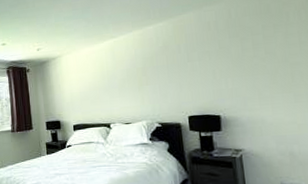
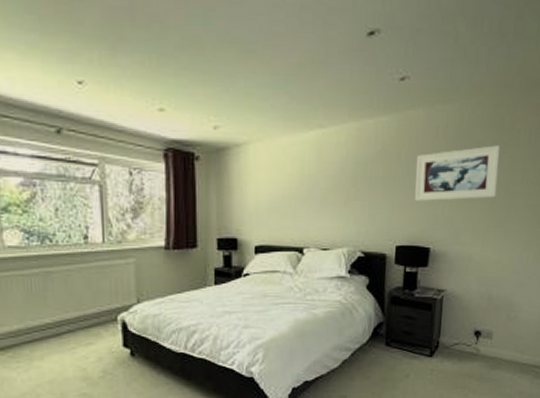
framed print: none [194,28,277,80] -> present [415,145,501,201]

